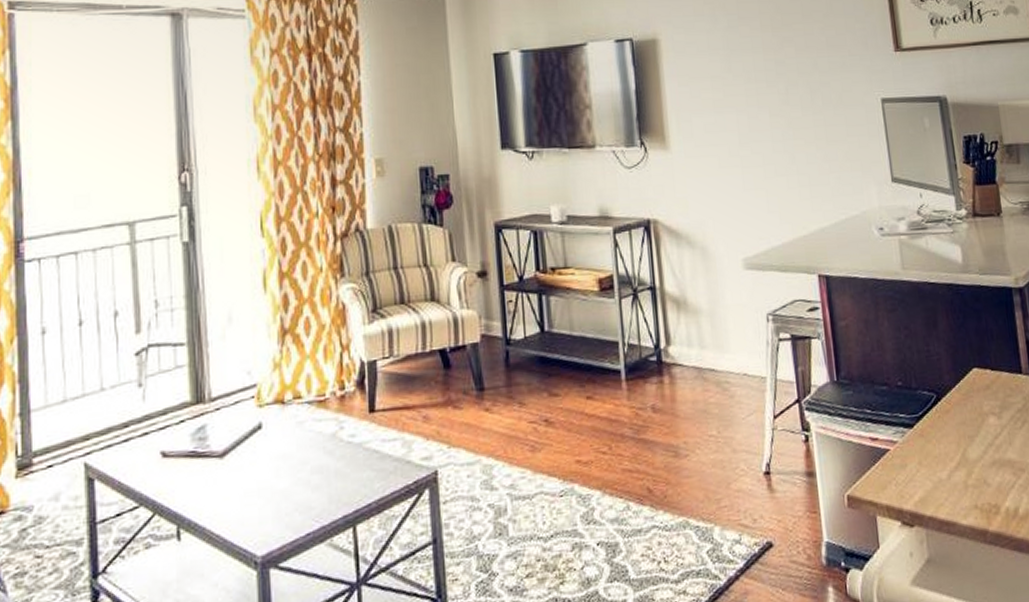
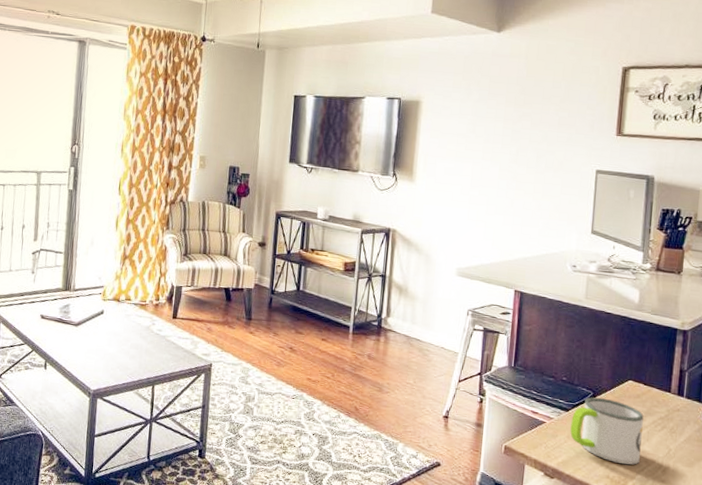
mug: none [918,398,1007,485] -> present [570,397,644,465]

